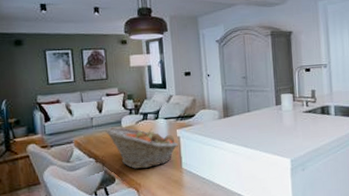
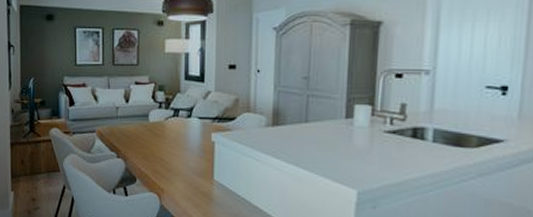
fruit basket: present [105,126,179,169] -> none [131,120,213,173]

